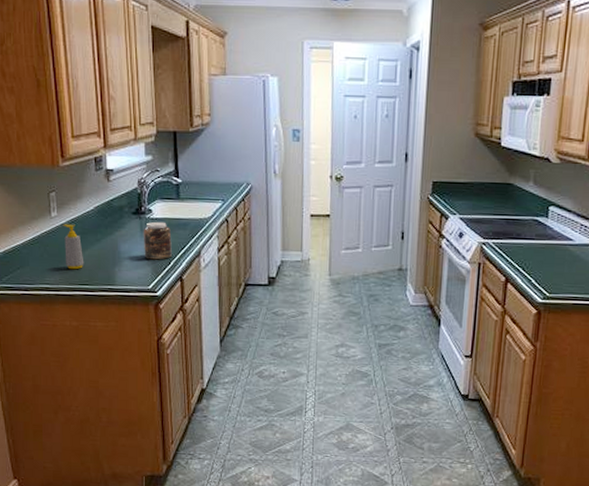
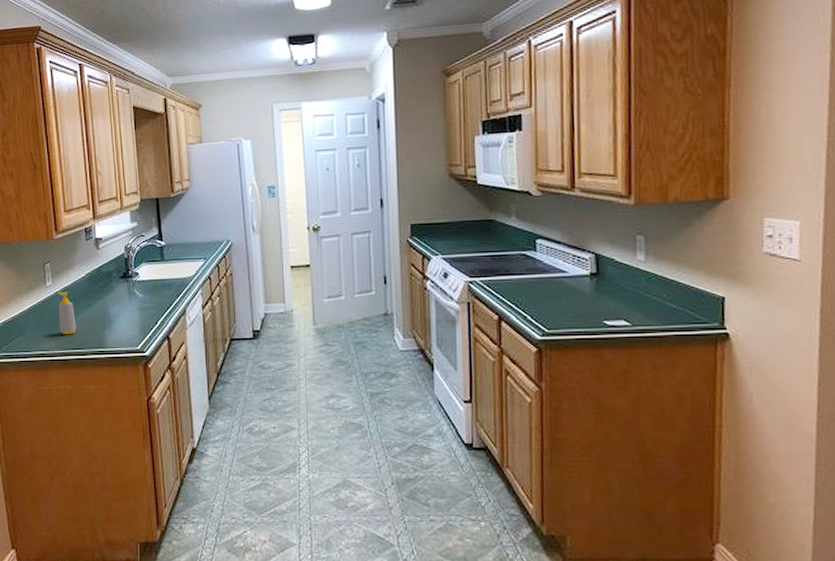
jar: present [143,221,172,260] -> none [130,283,158,321]

